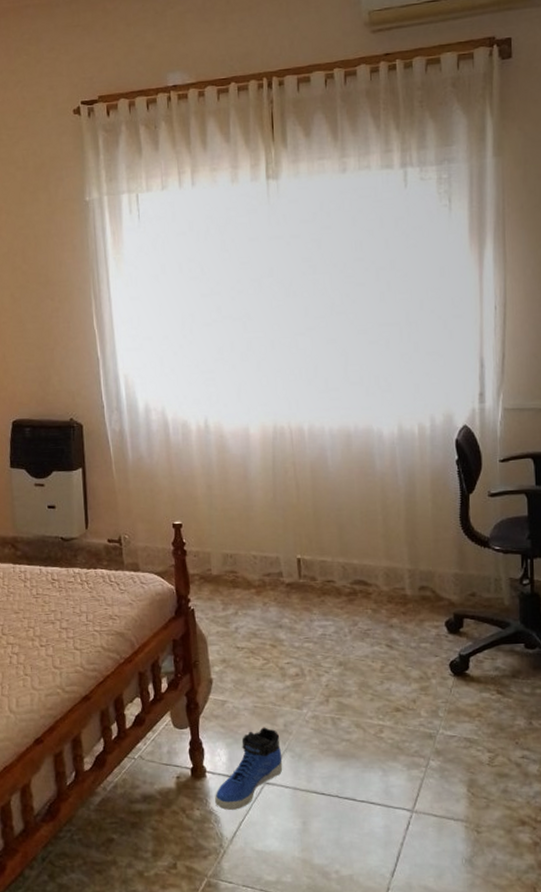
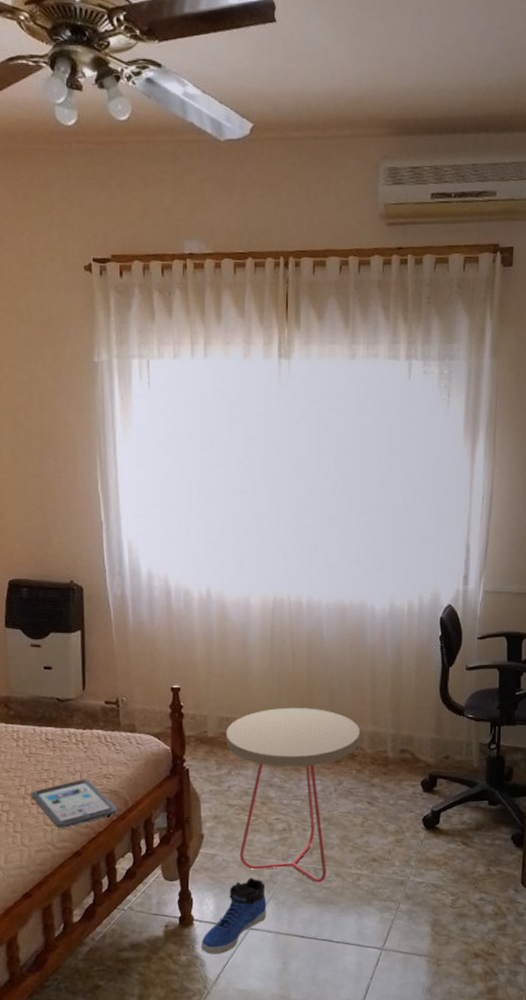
tablet: none [38,620,124,671] -> present [30,779,117,828]
side table: none [230,542,374,734] -> present [226,708,359,883]

